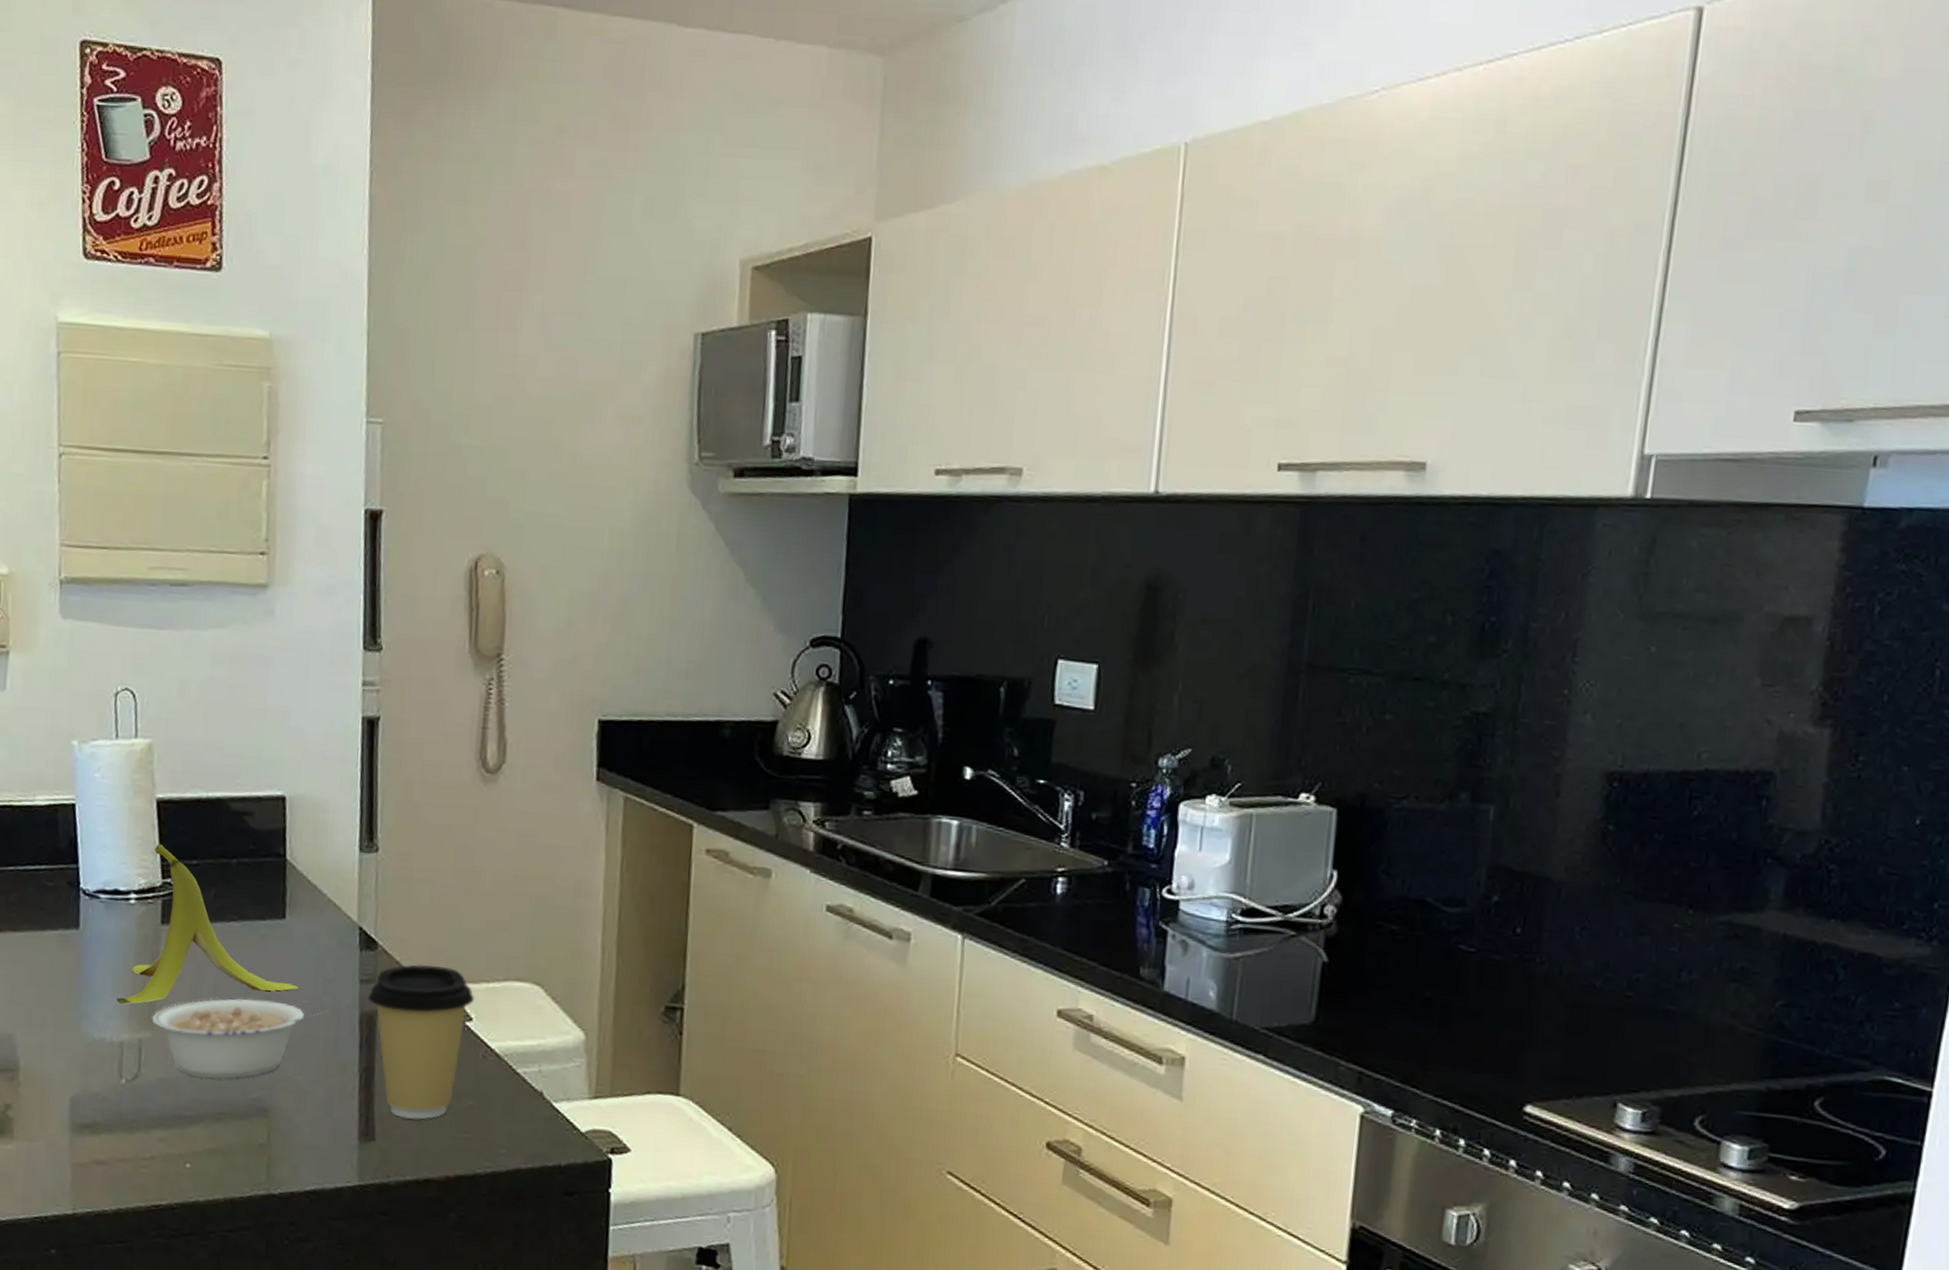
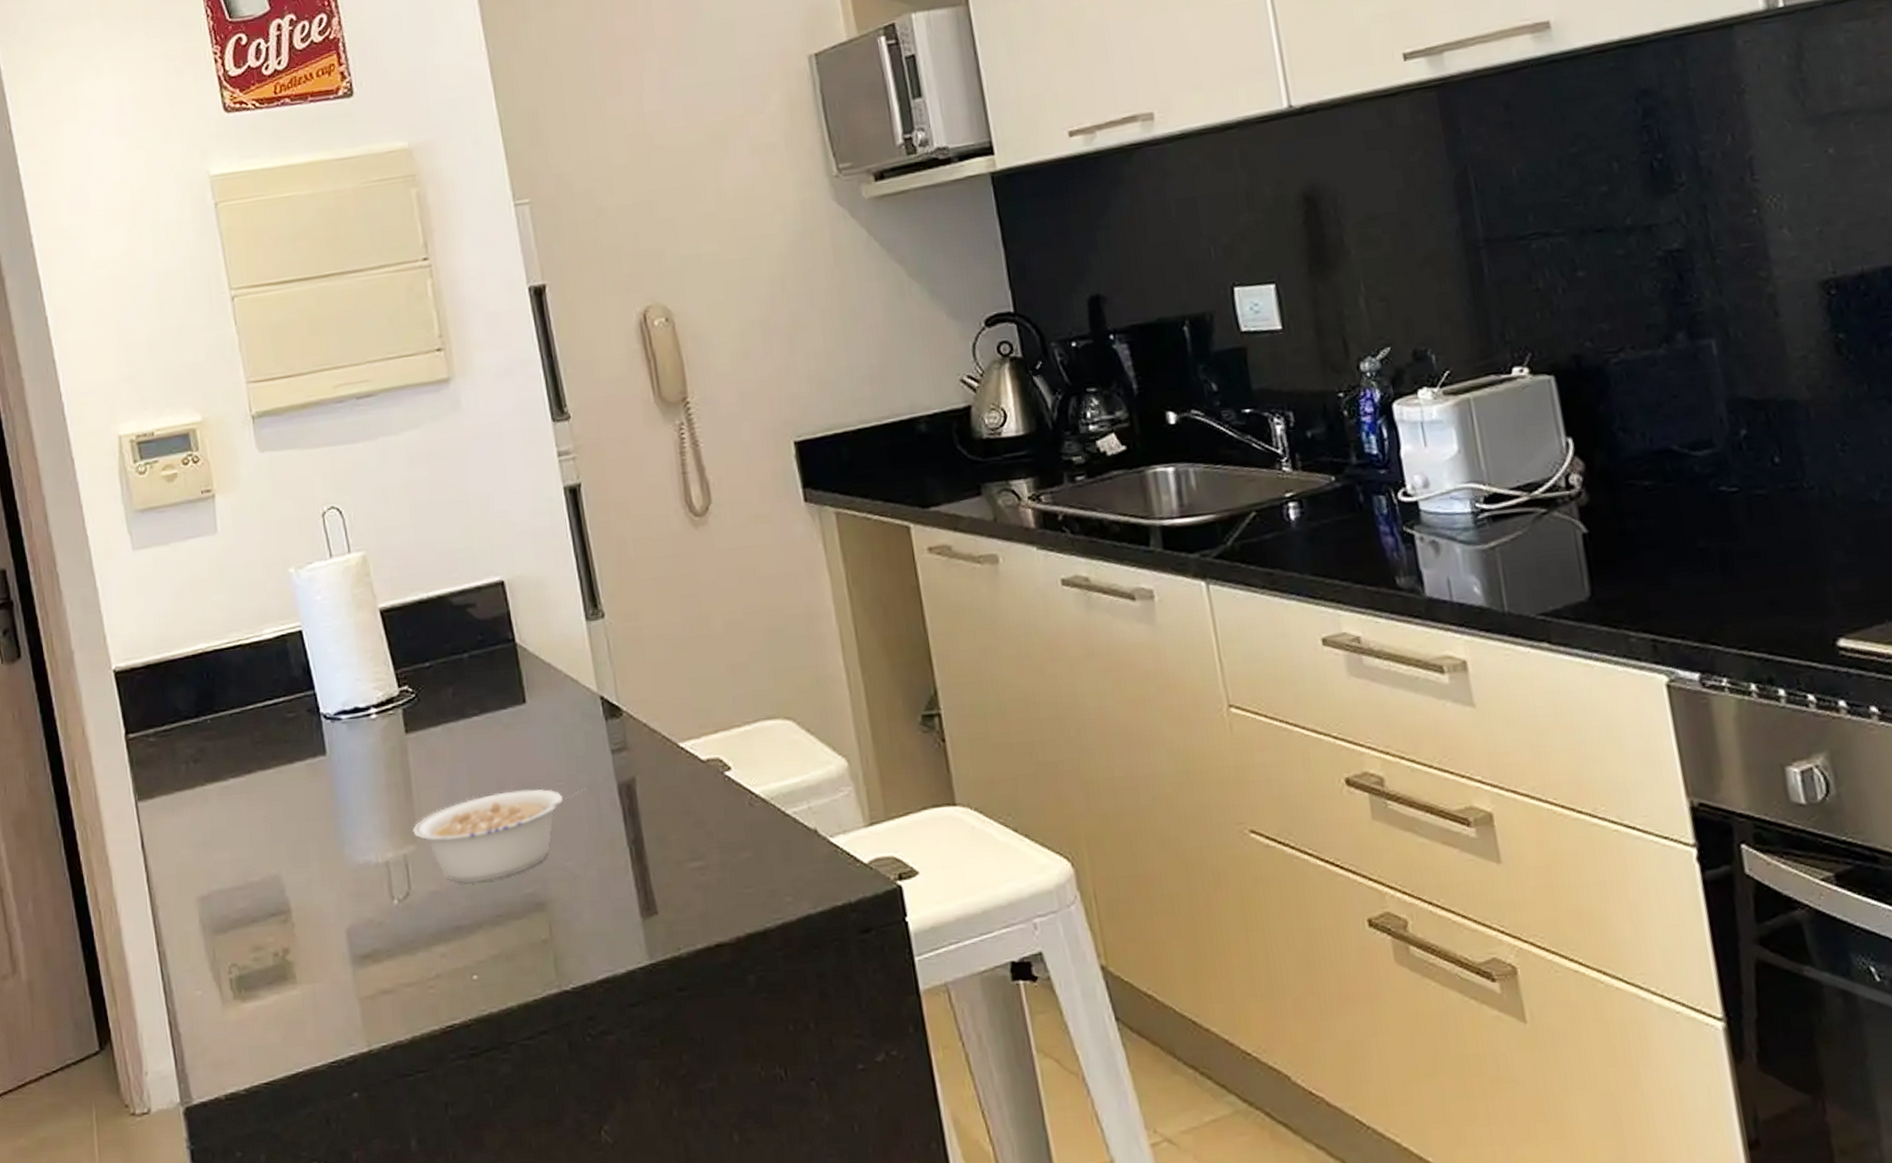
banana peel: present [116,844,299,1004] -> none [375,653,552,822]
coffee cup: present [368,964,474,1119] -> none [623,720,729,884]

